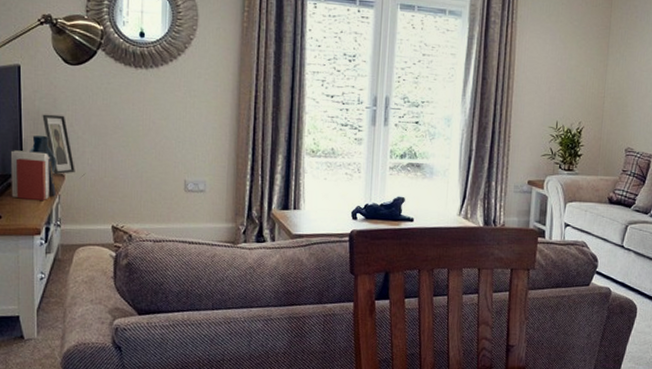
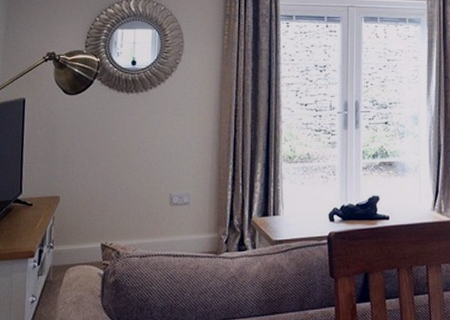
books: present [10,150,56,200] -> none [9,177,51,223]
vase: present [29,135,58,173] -> none [28,162,54,197]
picture frame: present [42,114,75,175] -> none [42,141,70,198]

